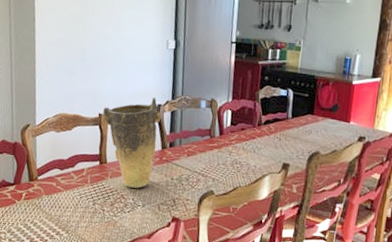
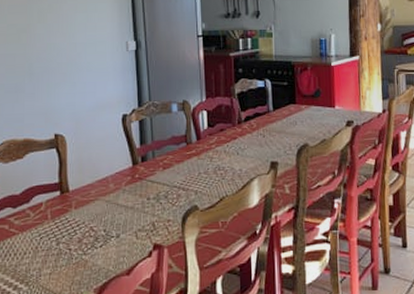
vase: present [102,97,161,188] -> none [59,107,127,217]

